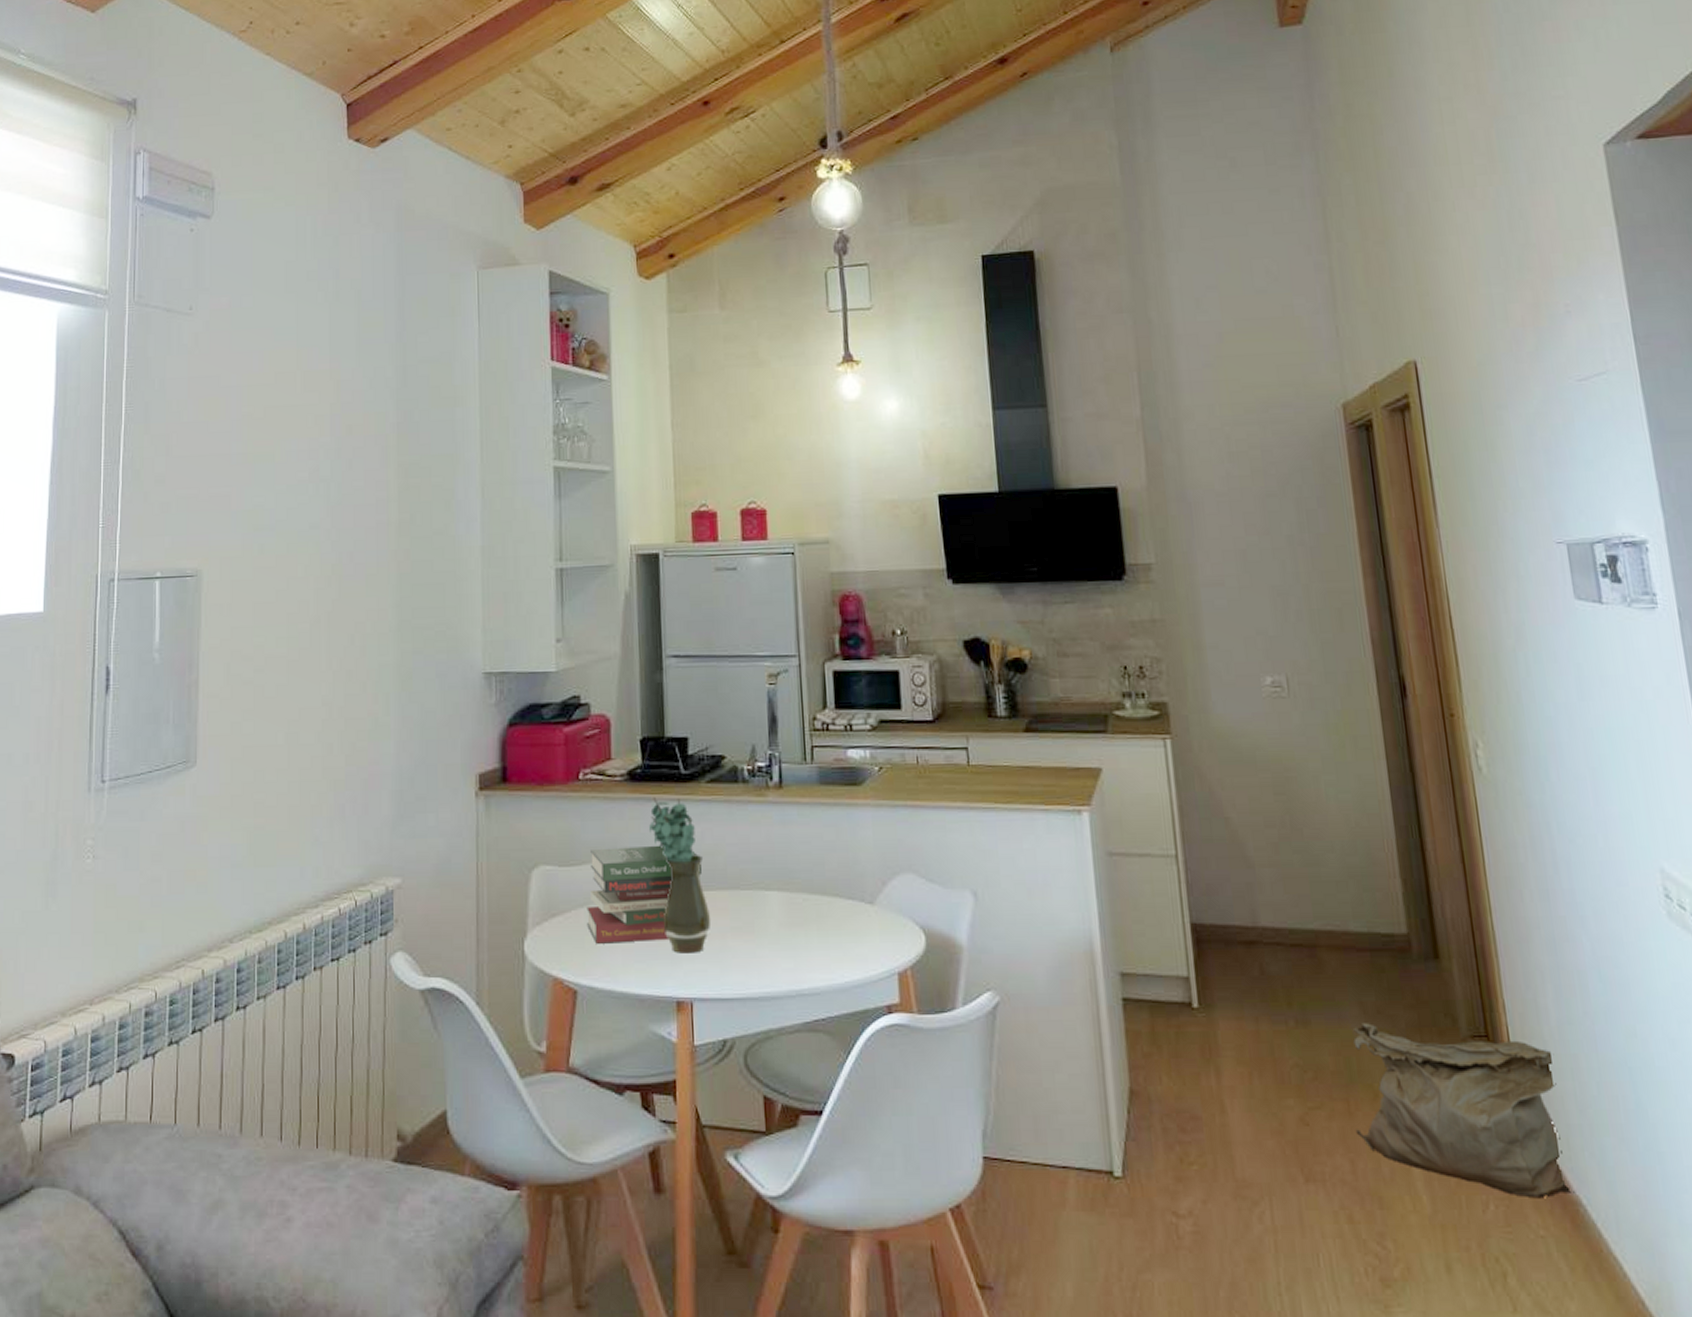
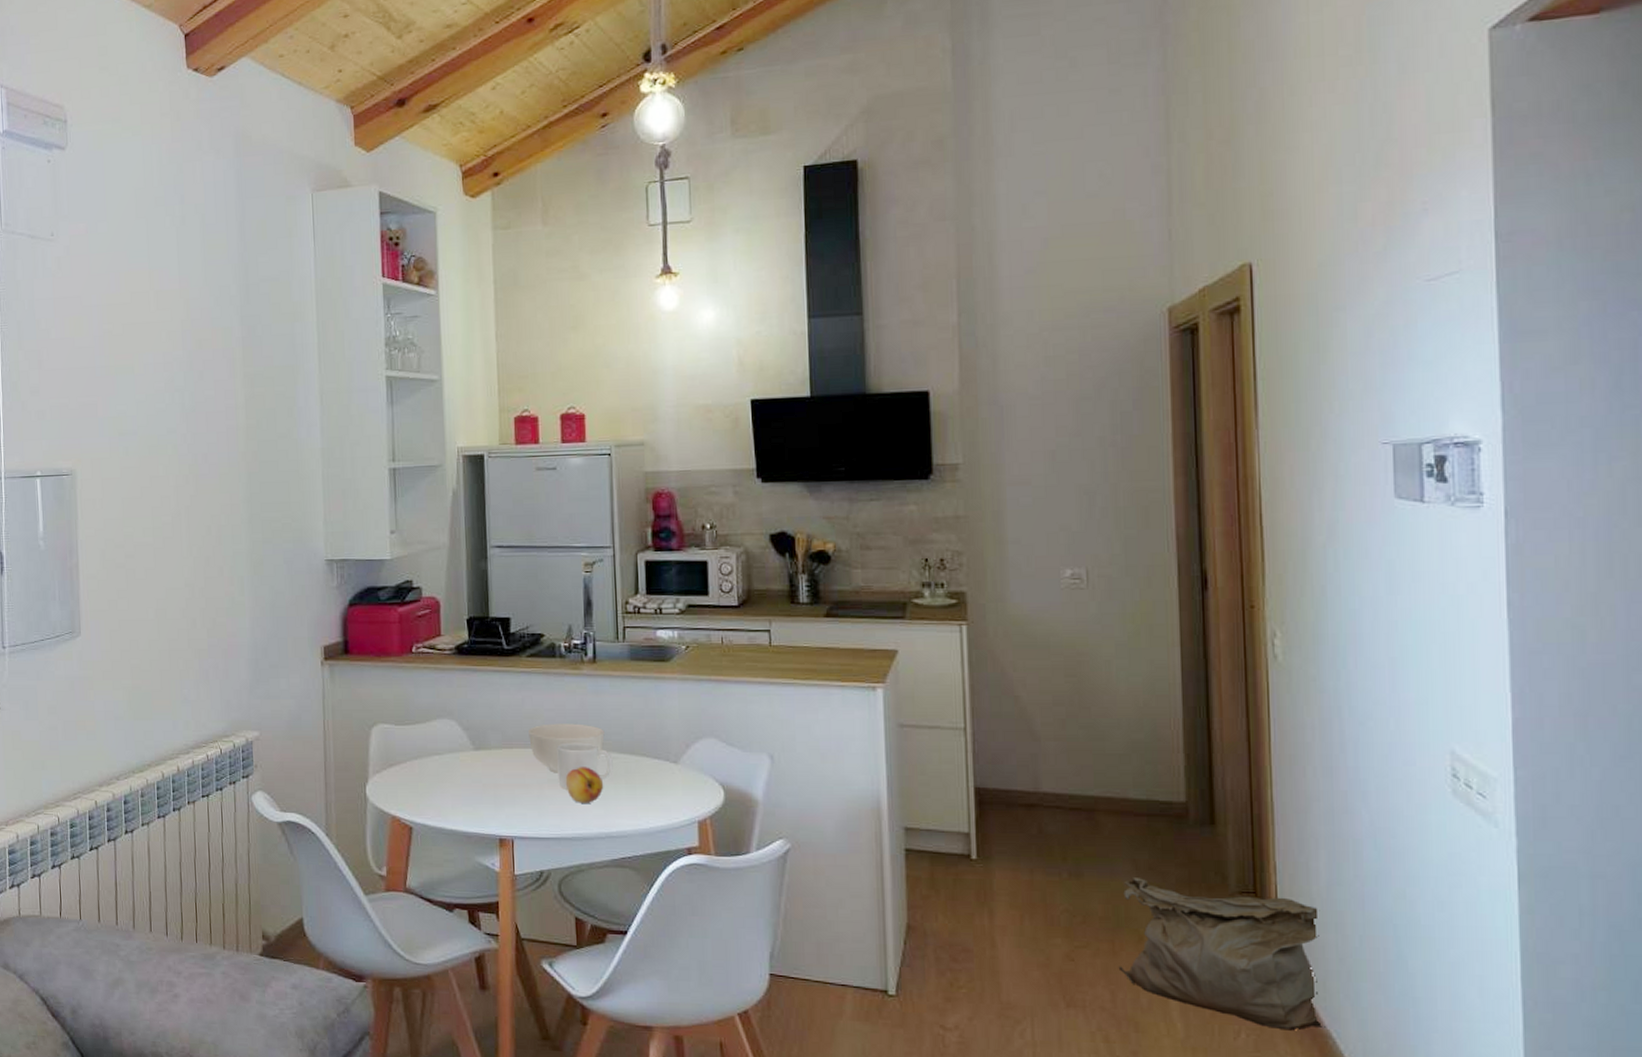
books: present [587,845,702,944] -> none [420,709,522,790]
vase: present [648,798,712,953] -> none [474,669,531,800]
bowl: none [709,860,793,920] -> present [528,723,605,773]
mug: none [740,882,803,939] -> present [557,742,613,790]
fruit: none [750,911,794,955] -> present [565,767,604,803]

